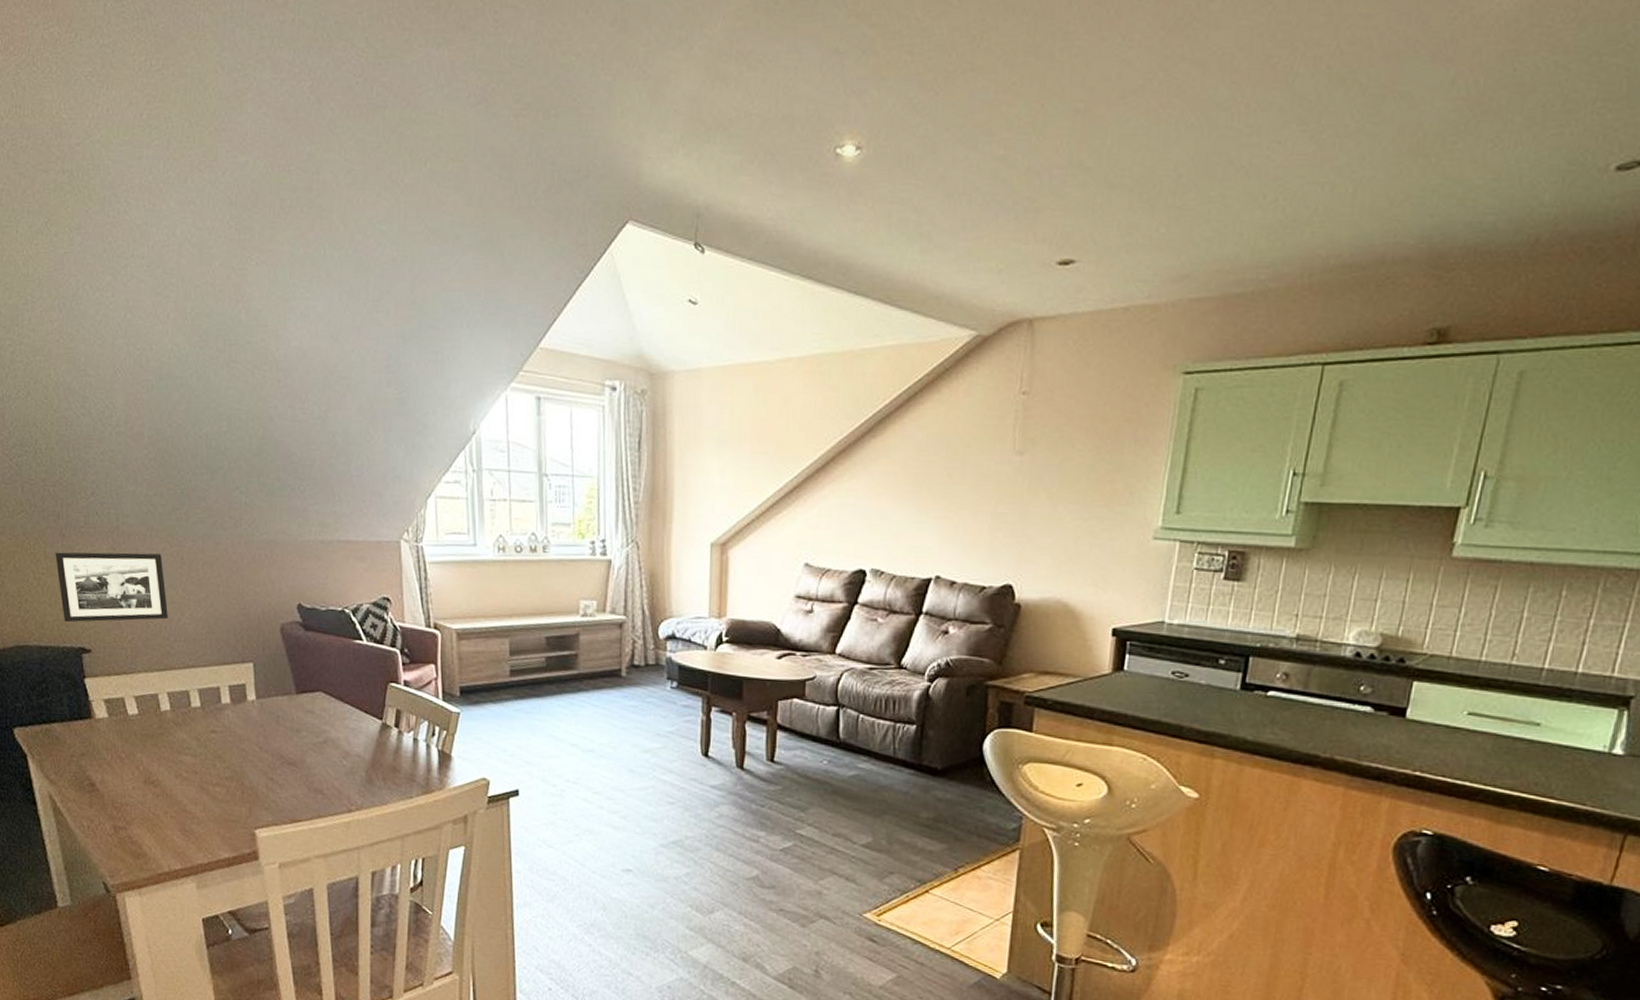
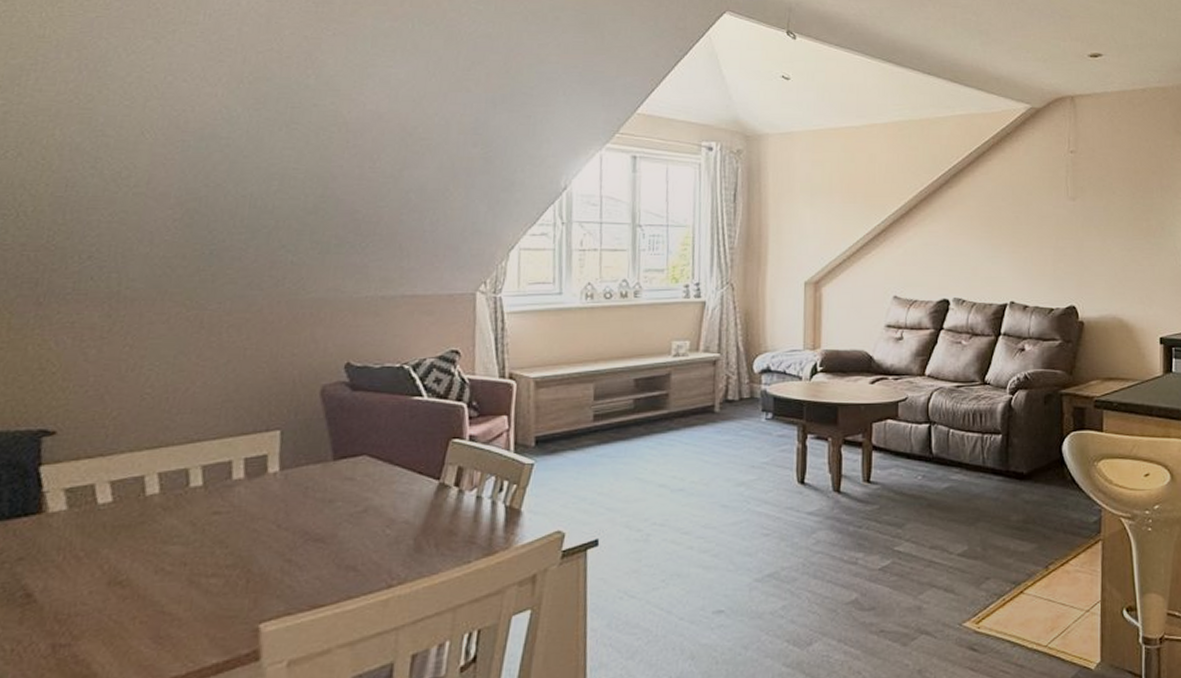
picture frame: present [55,552,168,623] -> none [22,319,175,402]

